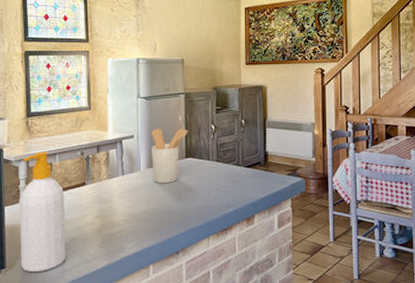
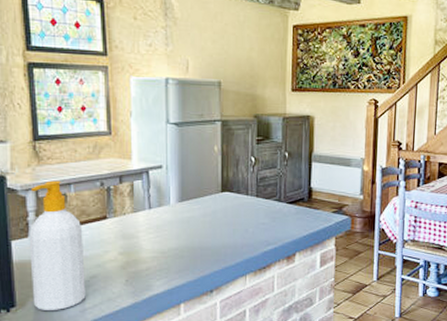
utensil holder: present [151,128,189,184] -> none [183,159,226,219]

